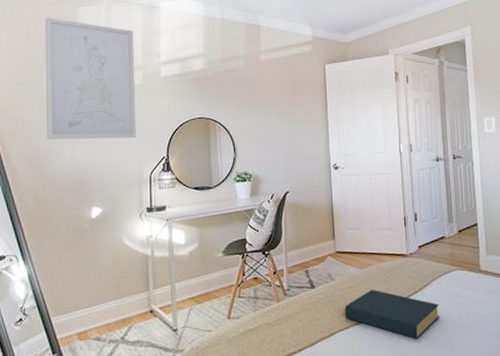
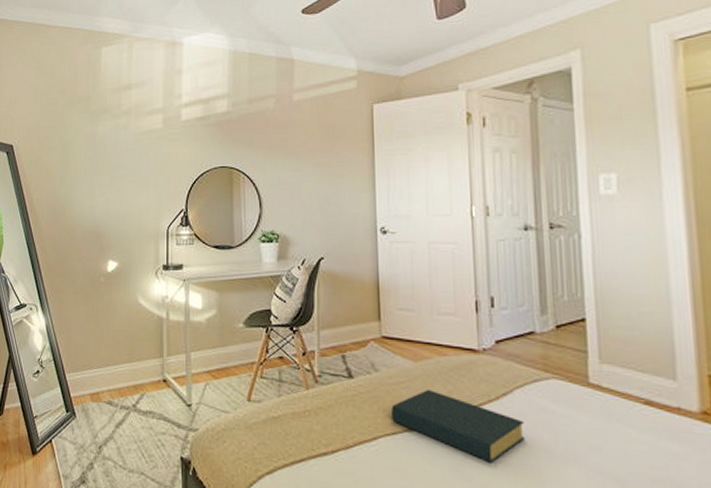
wall art: present [44,17,137,140] -> none [68,59,155,188]

